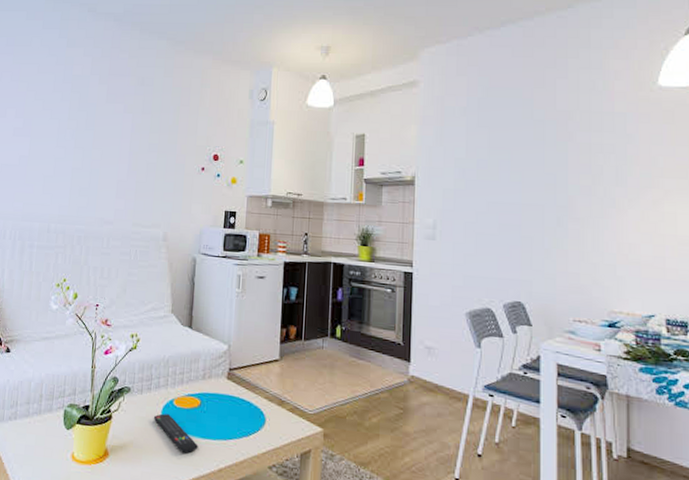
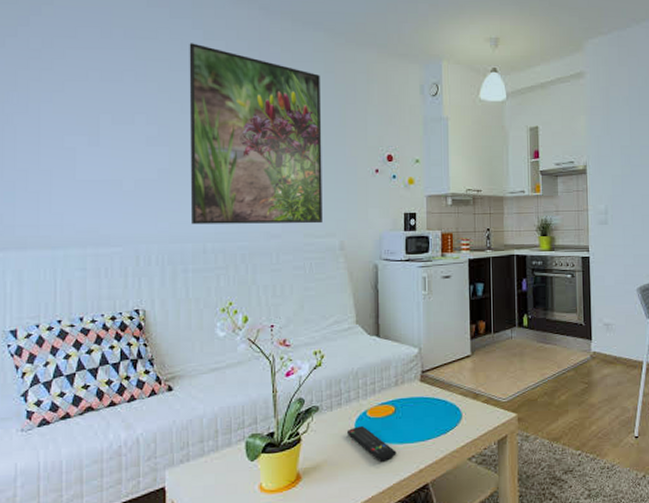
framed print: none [40,49,160,215] -> present [189,43,323,225]

